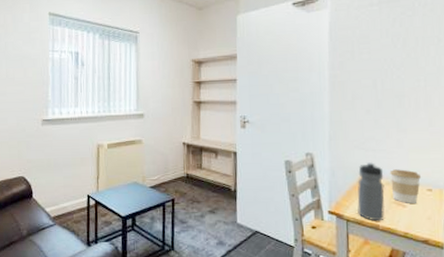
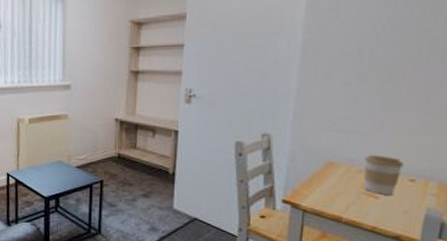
water bottle: present [357,162,385,221] -> none [318,146,357,213]

